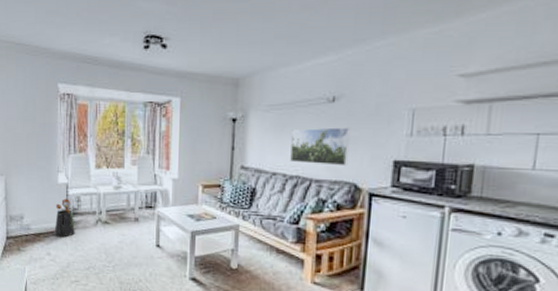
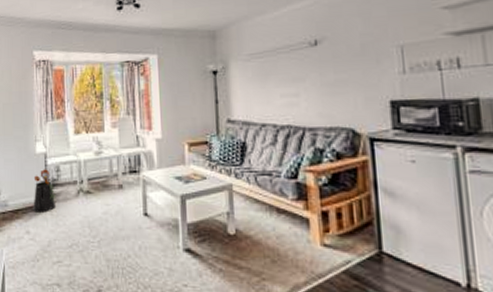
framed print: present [290,127,351,167] -> none [277,70,342,112]

